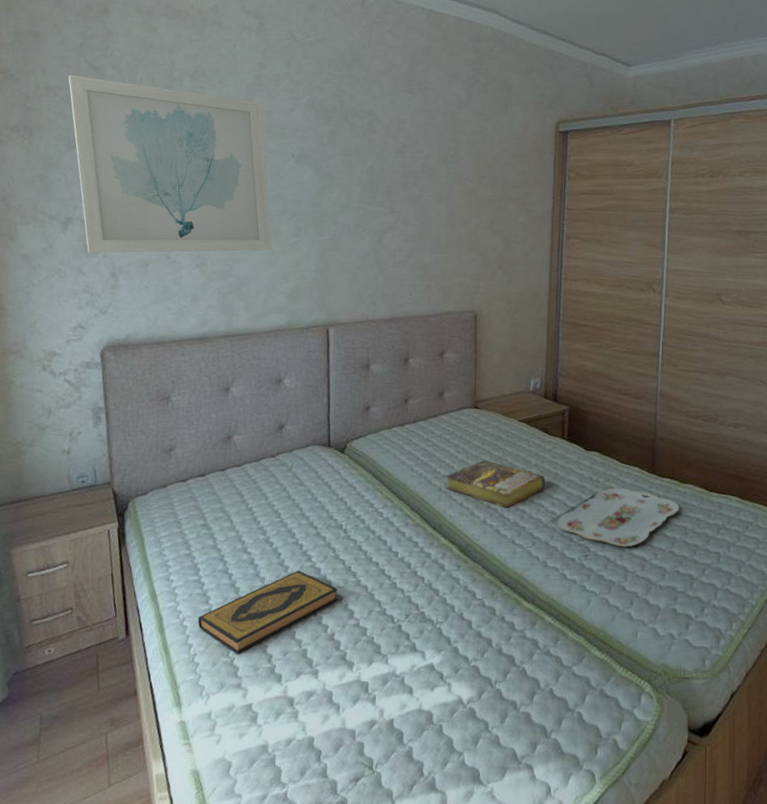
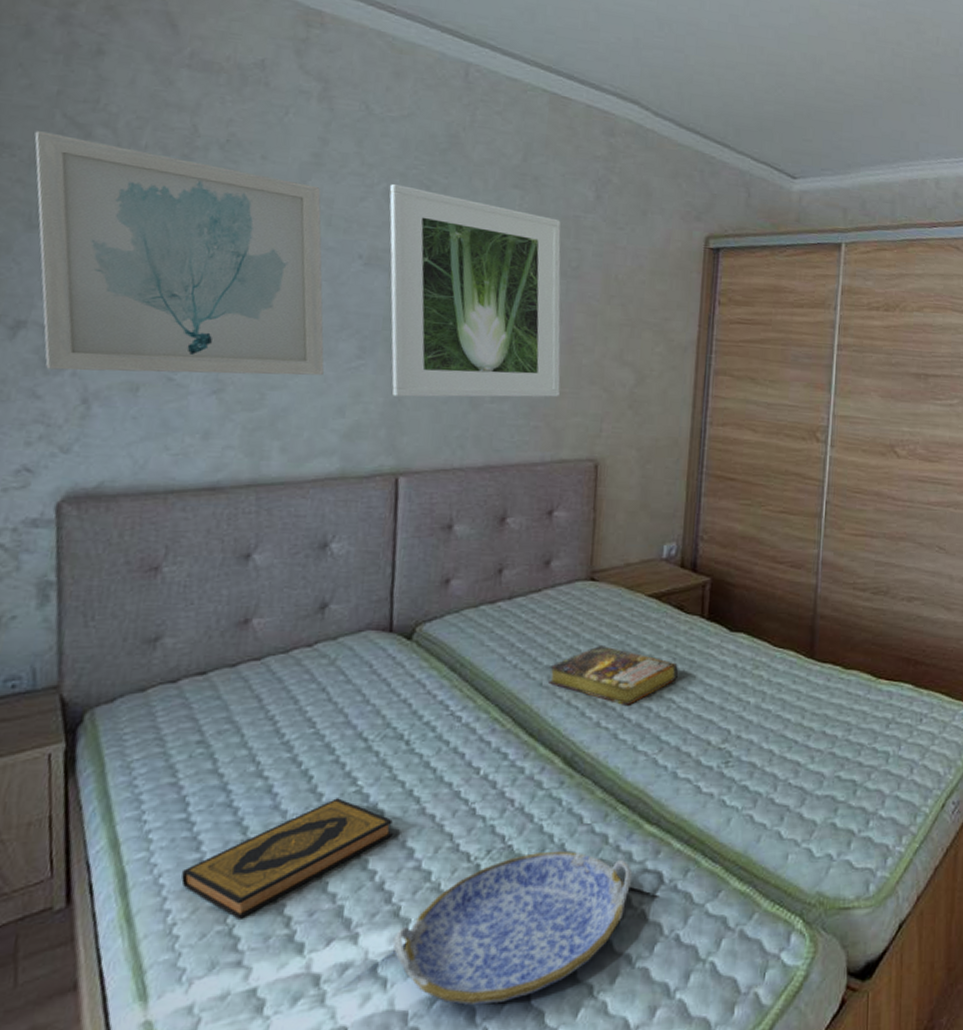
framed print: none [311,95,445,265] -> present [389,183,561,398]
serving tray: none [342,618,515,730] -> present [392,850,633,1006]
serving tray: present [557,488,679,547] -> none [691,678,842,750]

